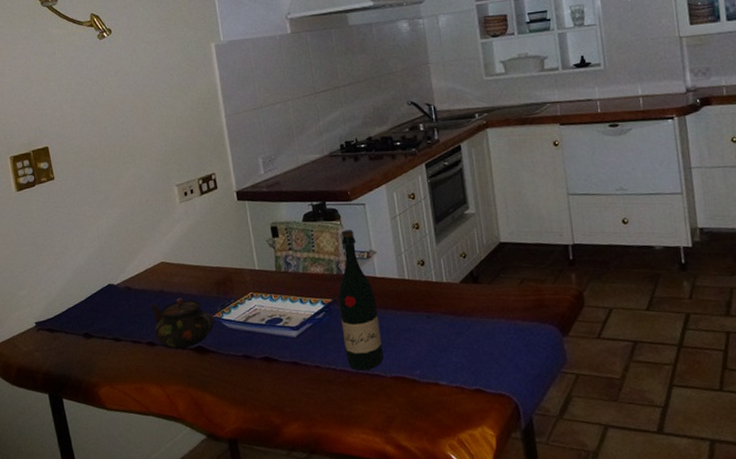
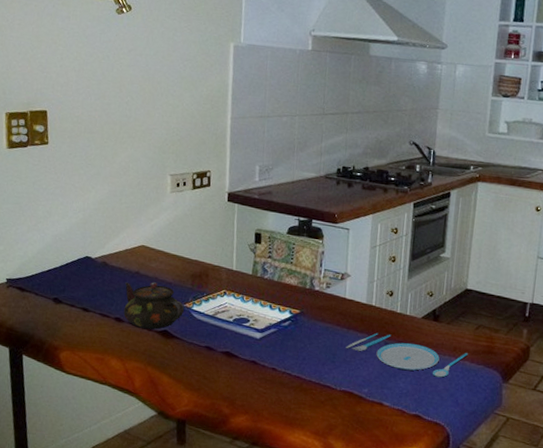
wine bottle: present [338,230,384,371] -> none [302,250,341,381]
plate: none [387,306,518,344] -> present [346,332,468,378]

